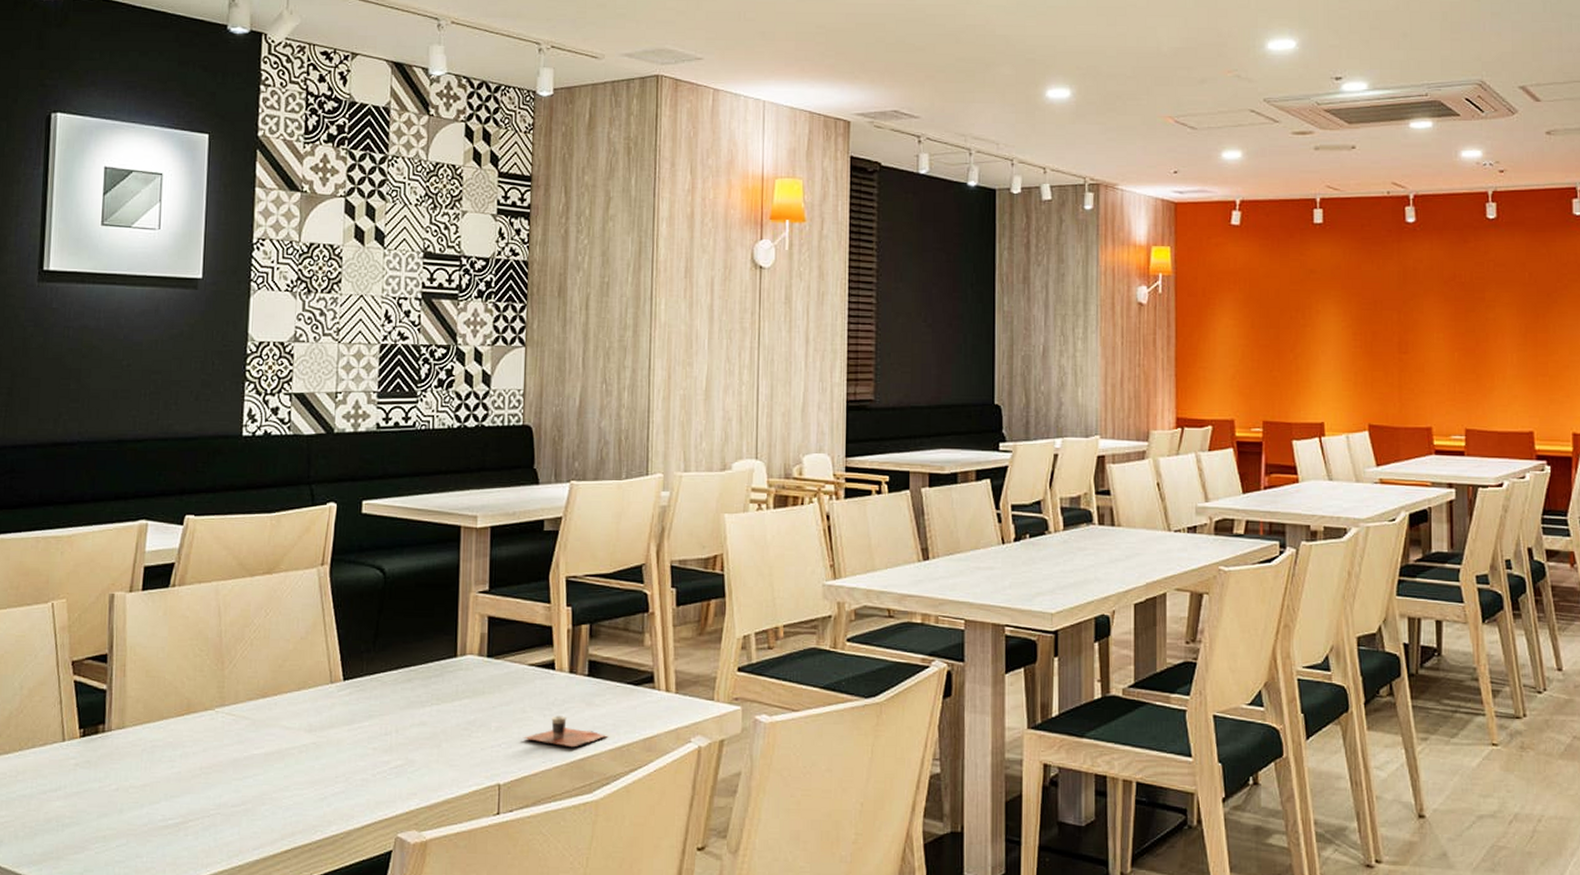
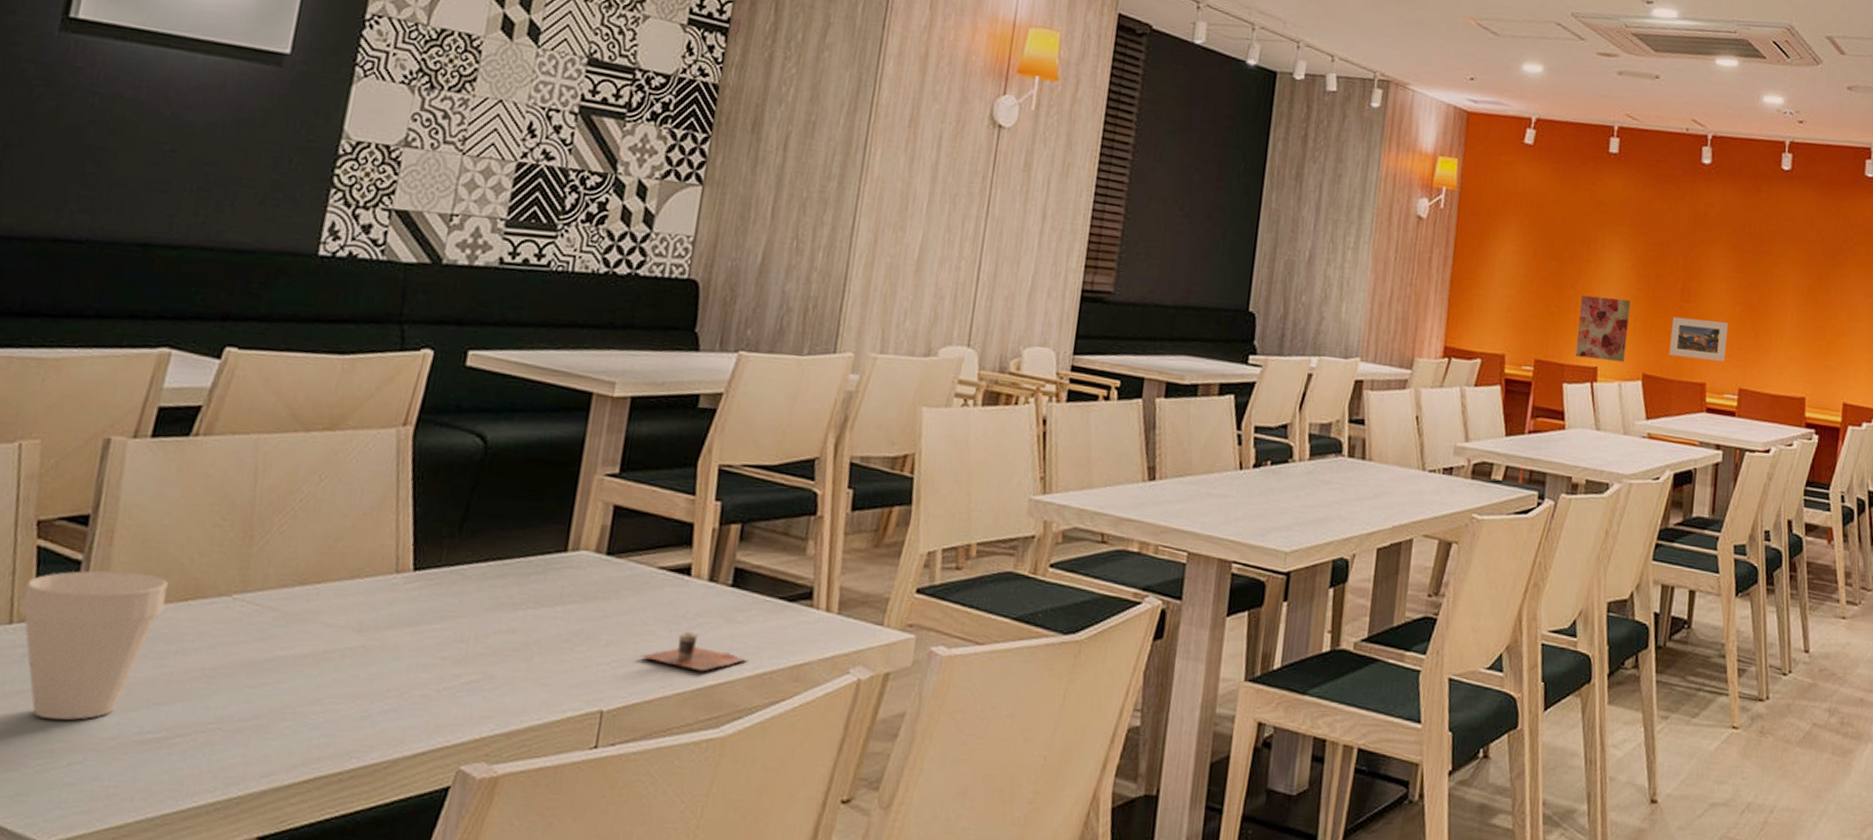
cup: none [68,696,169,812] -> present [19,570,168,720]
wall art: none [1301,357,1350,416] -> present [1575,295,1631,363]
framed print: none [1392,368,1449,406] -> present [1669,316,1729,361]

